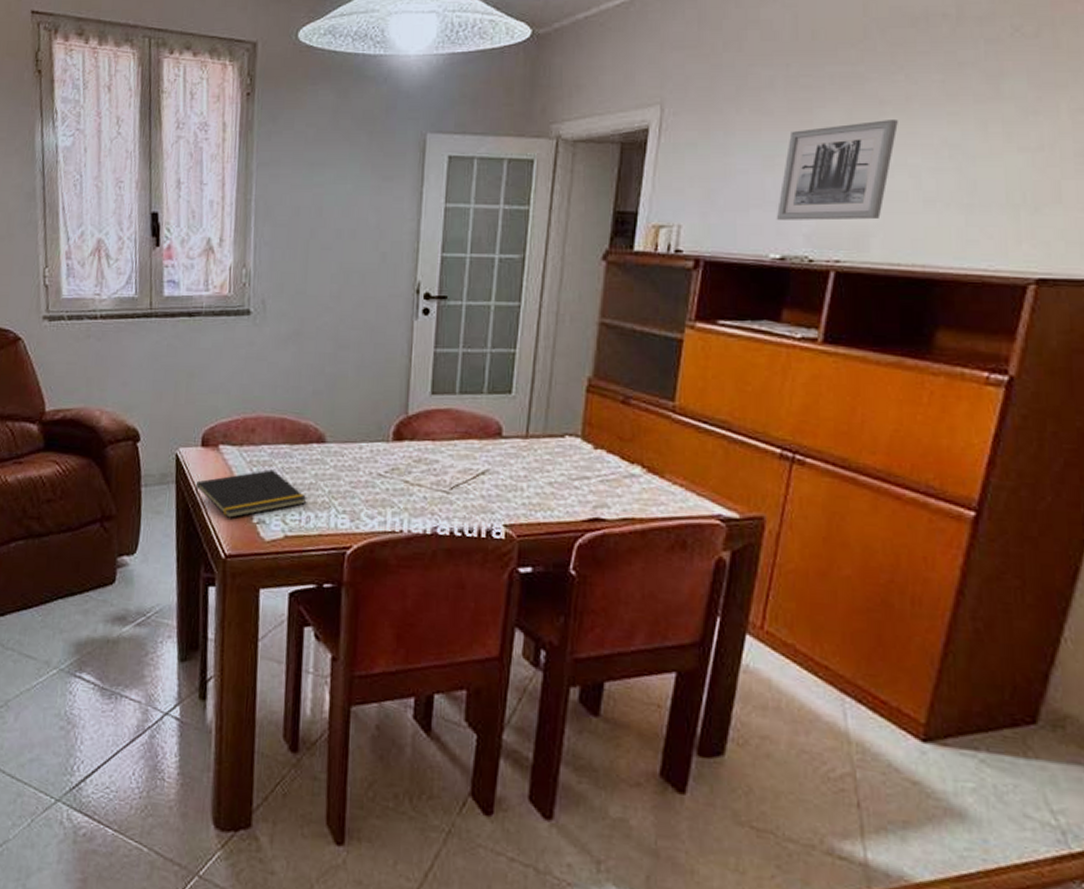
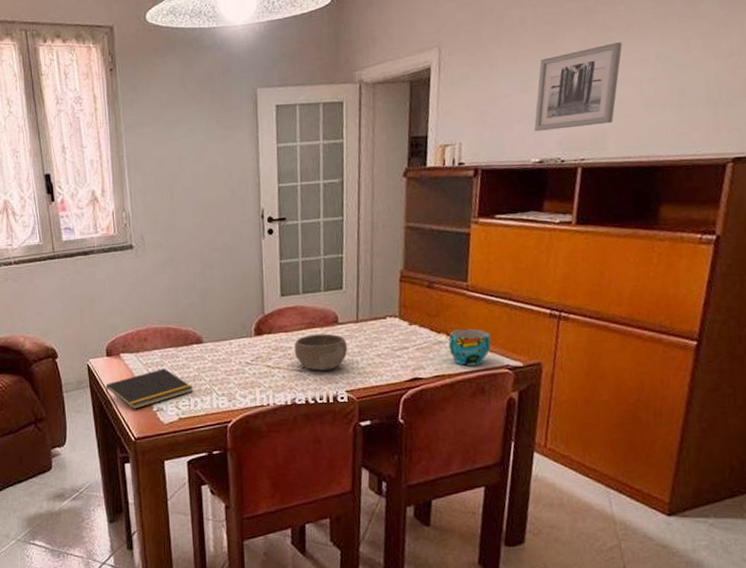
bowl: none [441,447,512,496] -> present [294,334,348,371]
cup: none [644,461,700,512] -> present [448,329,492,366]

